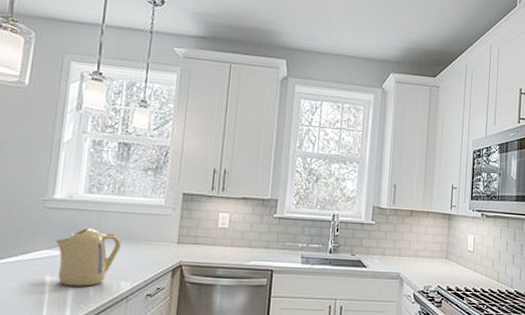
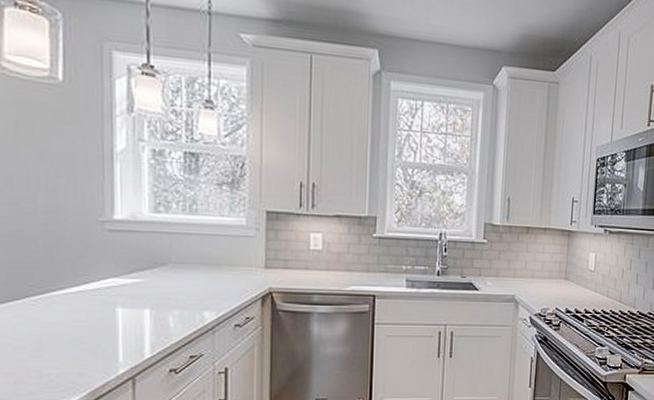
kettle: present [55,227,121,287] -> none [122,252,200,318]

